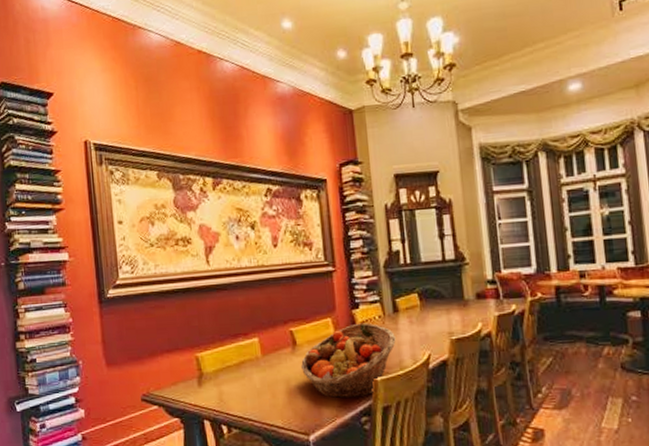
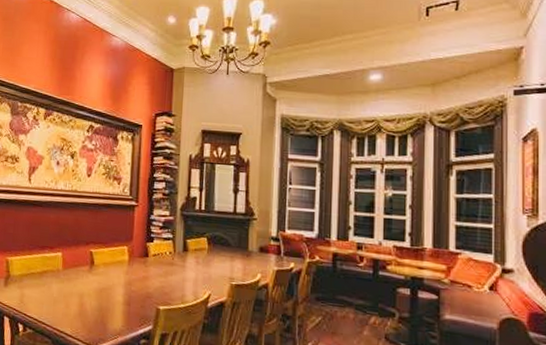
fruit basket: present [301,323,396,399] -> none [95,255,182,321]

